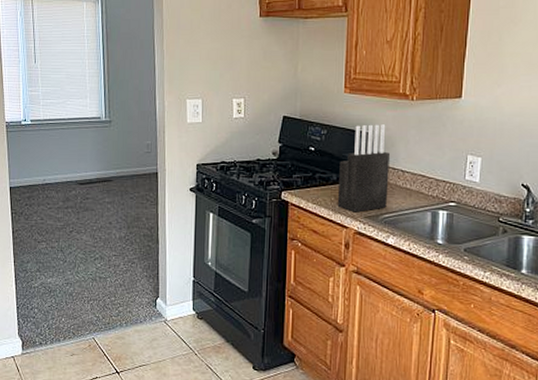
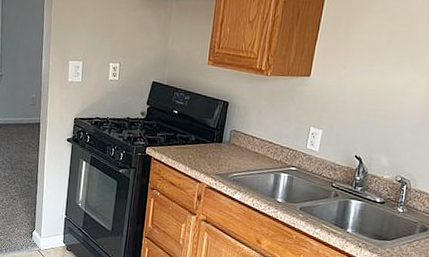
knife block: present [337,124,391,213] -> none [193,94,244,170]

